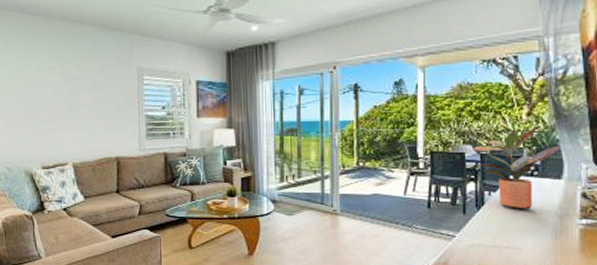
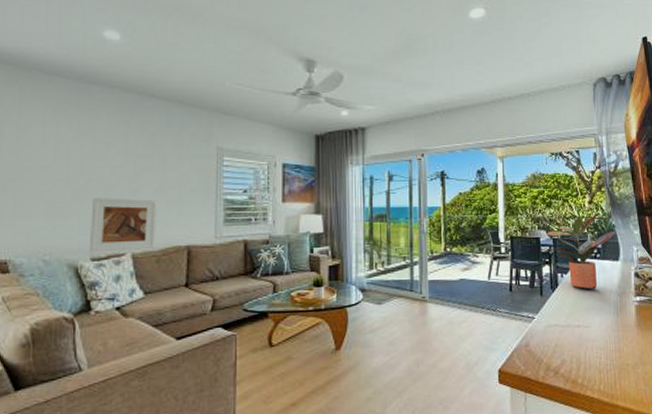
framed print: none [39,115,91,162] -> present [88,198,156,253]

